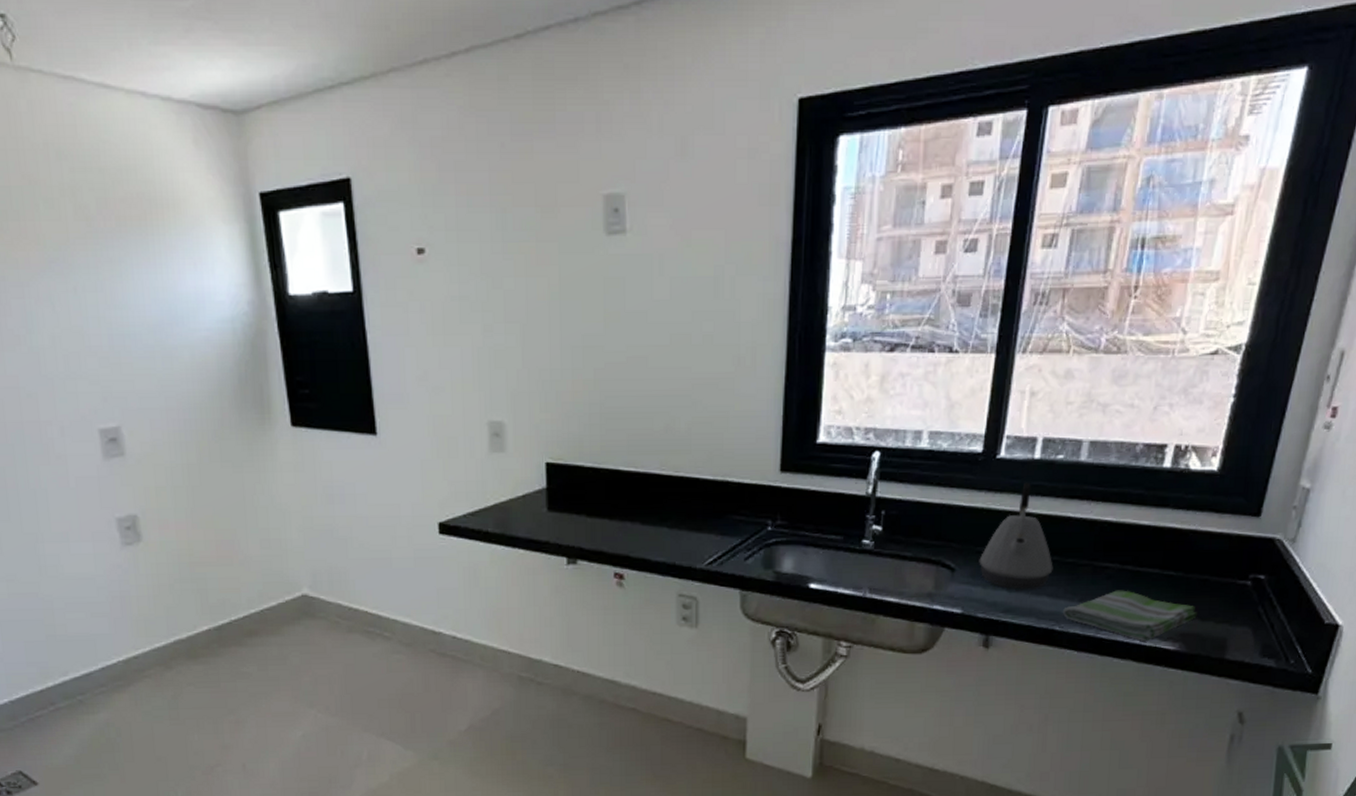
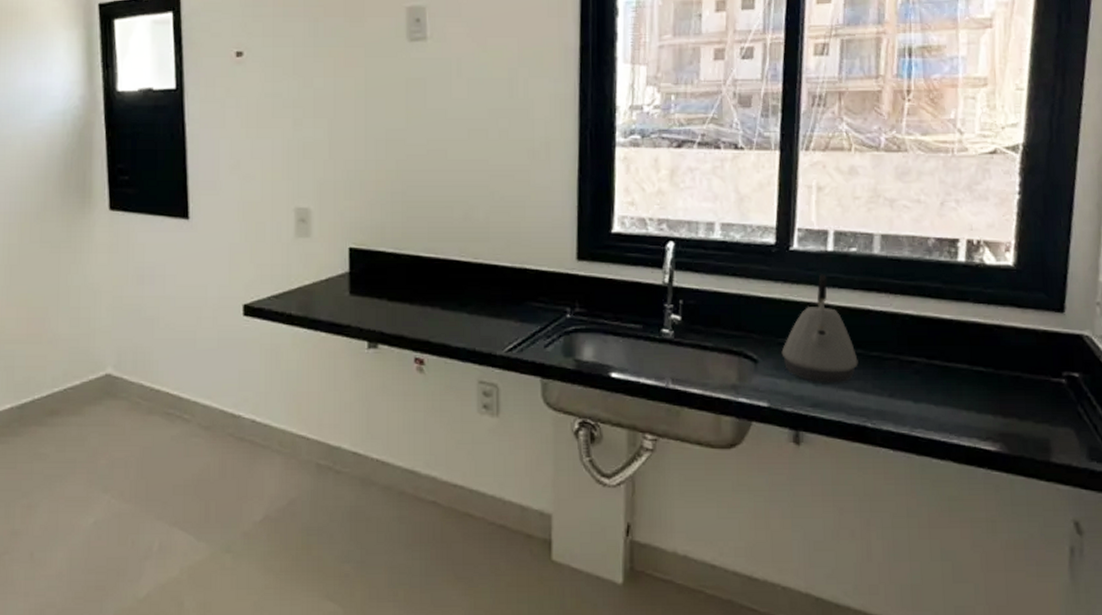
dish towel: present [1063,590,1197,641] -> none [873,386,1014,440]

